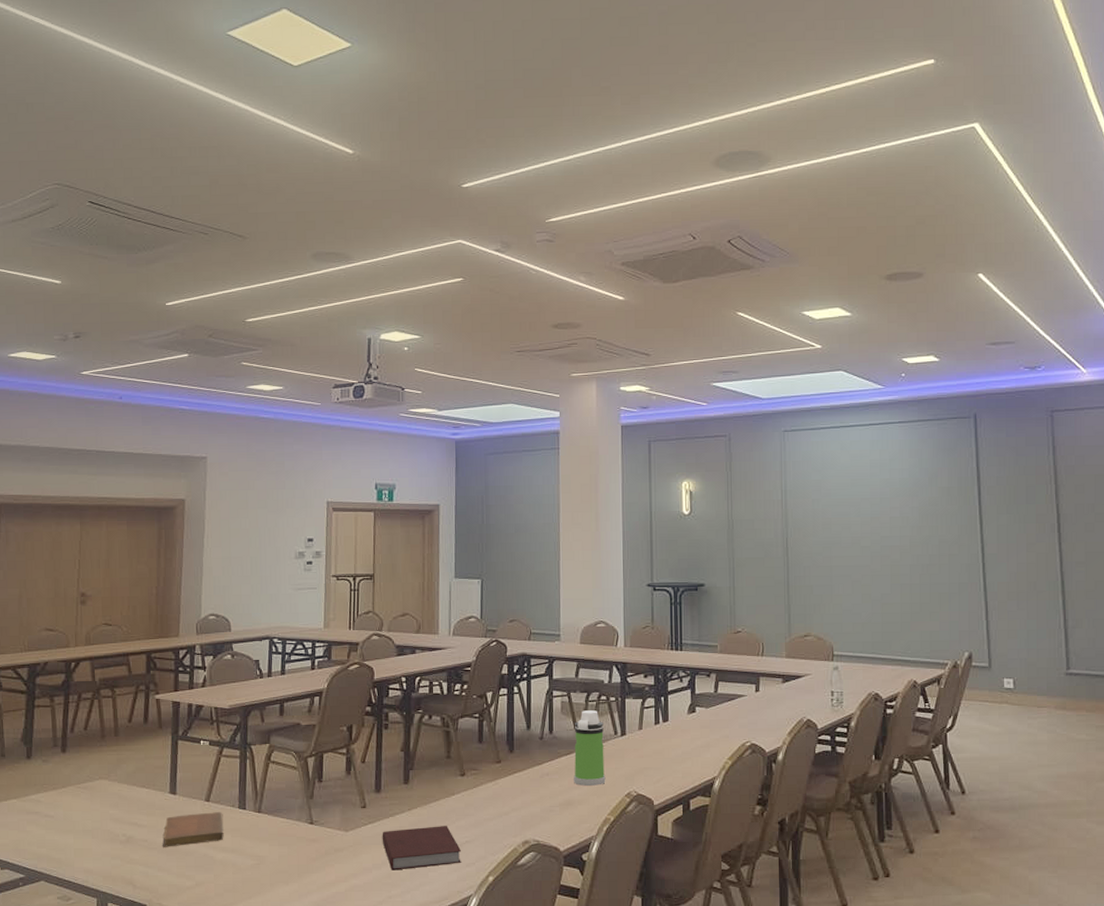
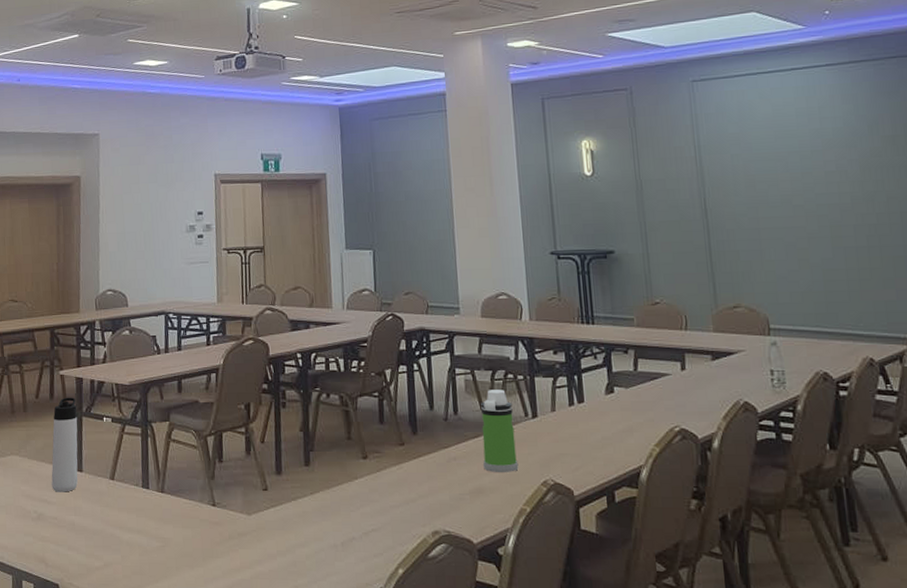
thermos bottle: none [142,721,173,815] -> present [51,397,78,492]
notebook: present [163,812,224,847] -> none [71,491,129,526]
notebook: present [382,826,461,870] -> none [285,512,368,558]

